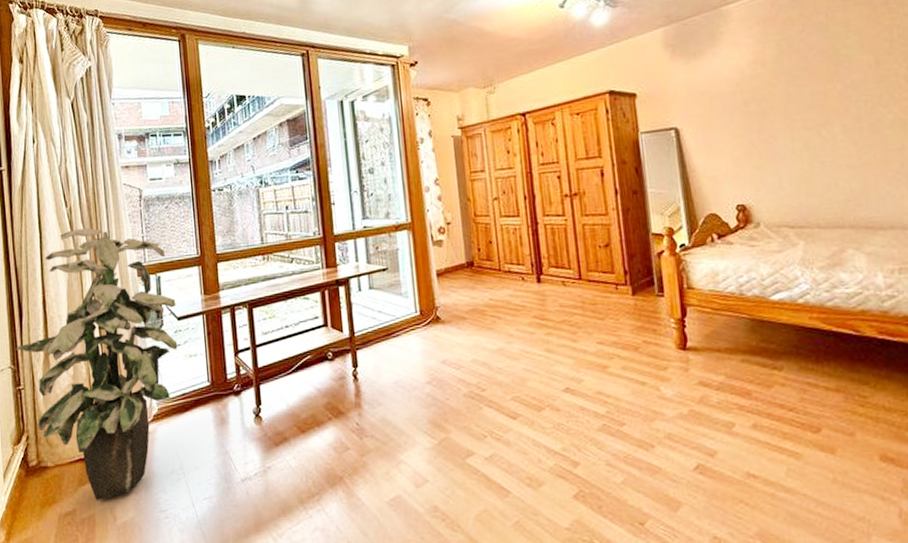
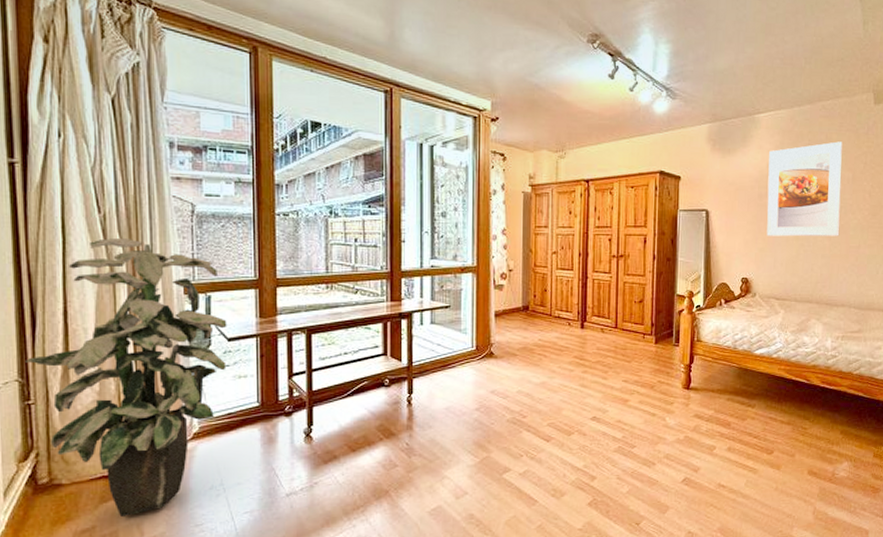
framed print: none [749,19,870,150] -> present [767,141,843,237]

